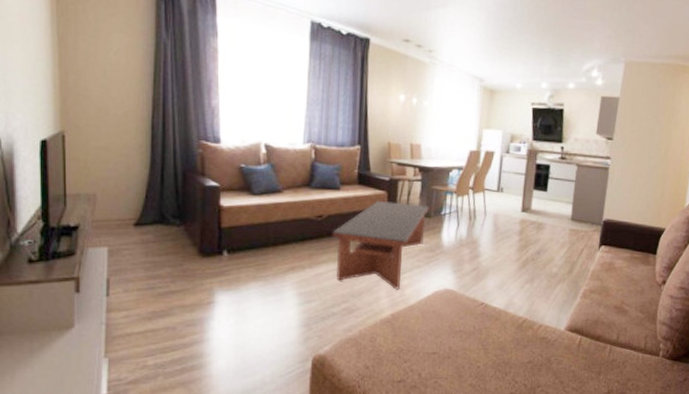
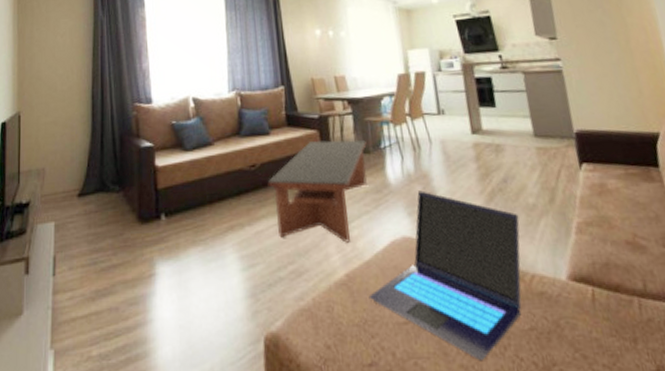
laptop: none [407,254,542,382] -> present [368,190,522,362]

